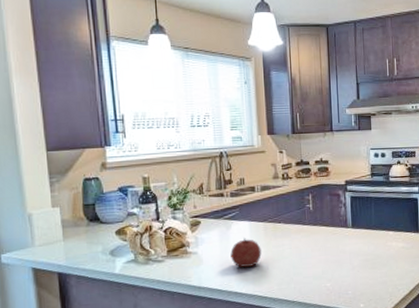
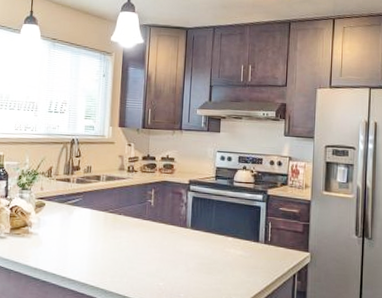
fruit: present [230,238,262,267] -> none [69,225,99,255]

